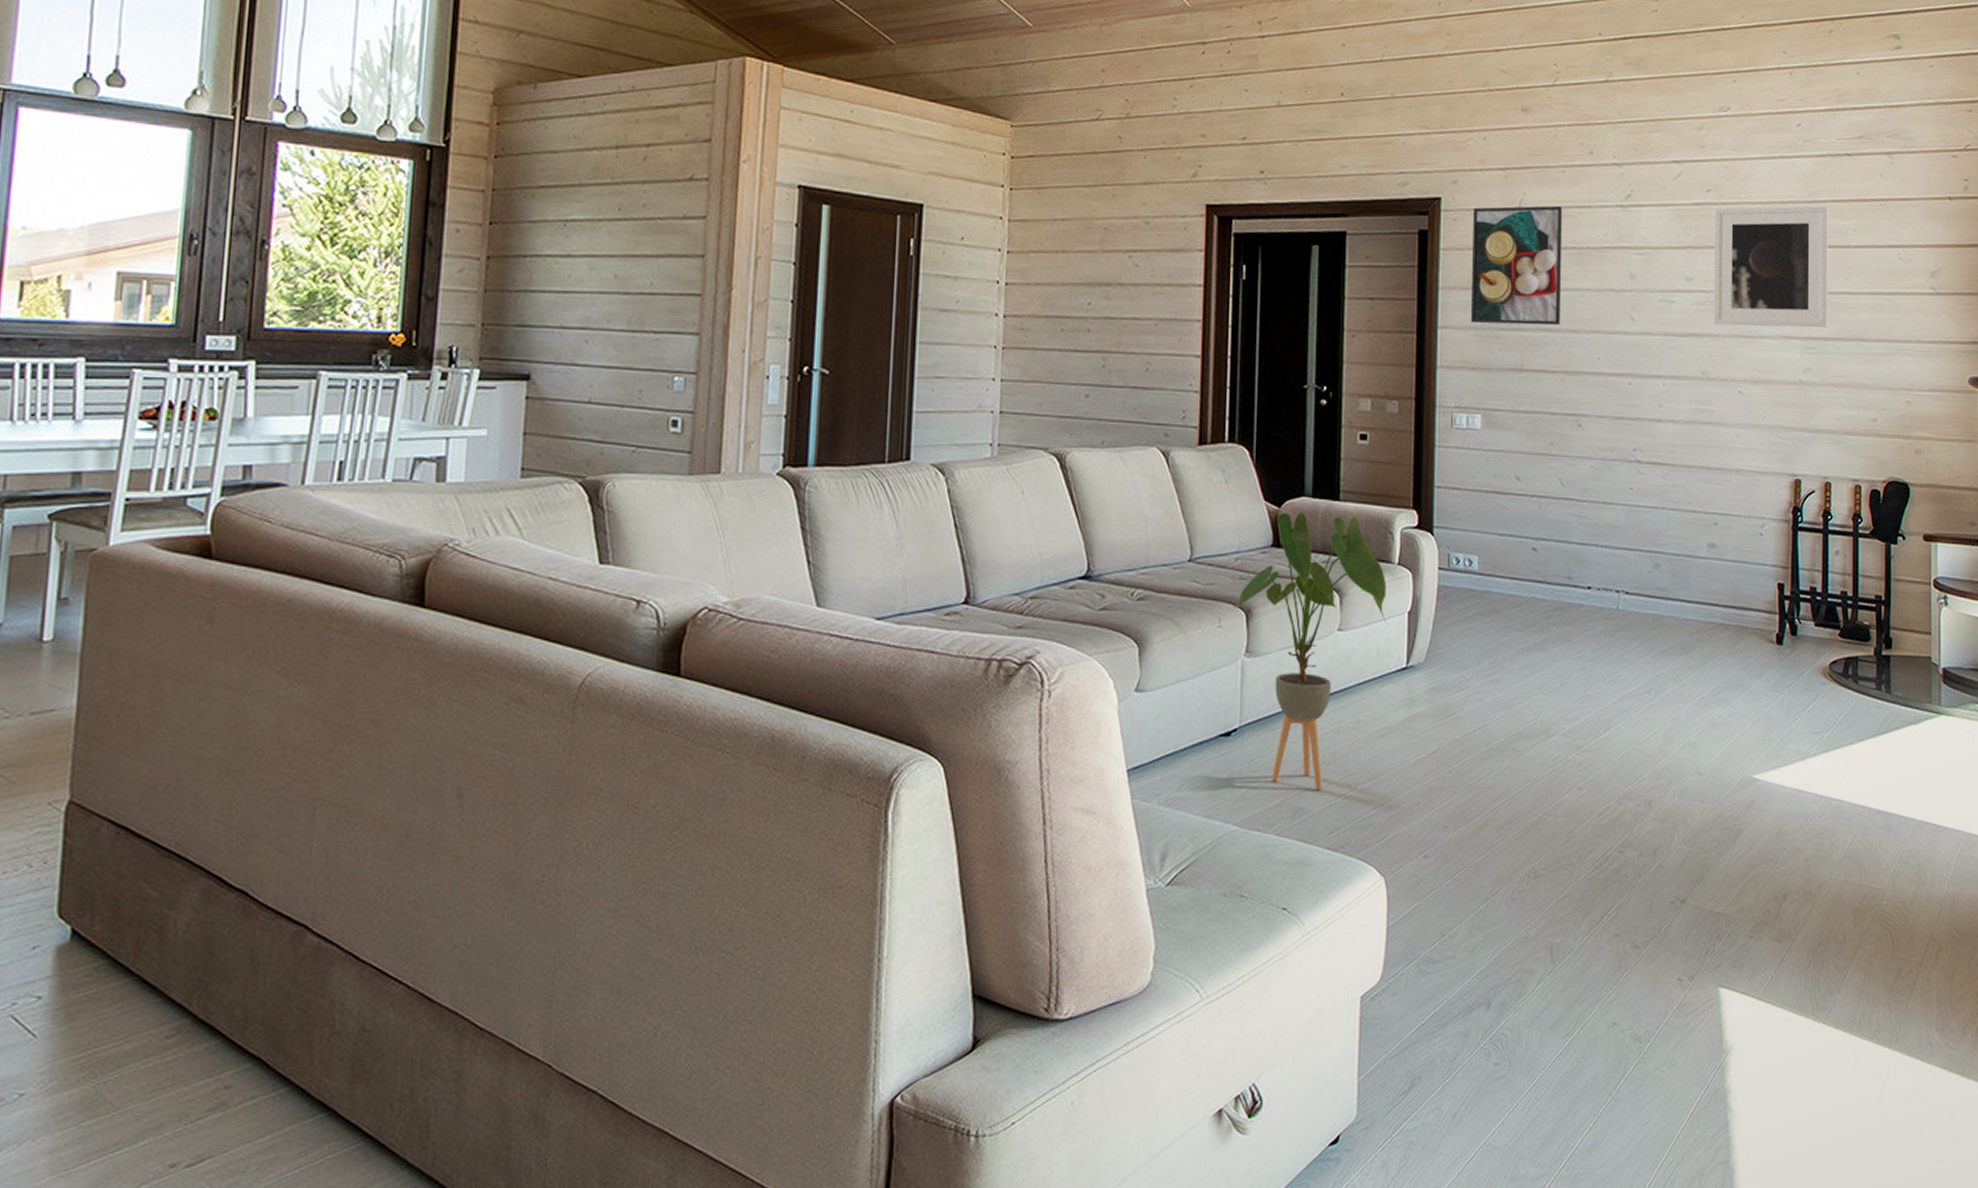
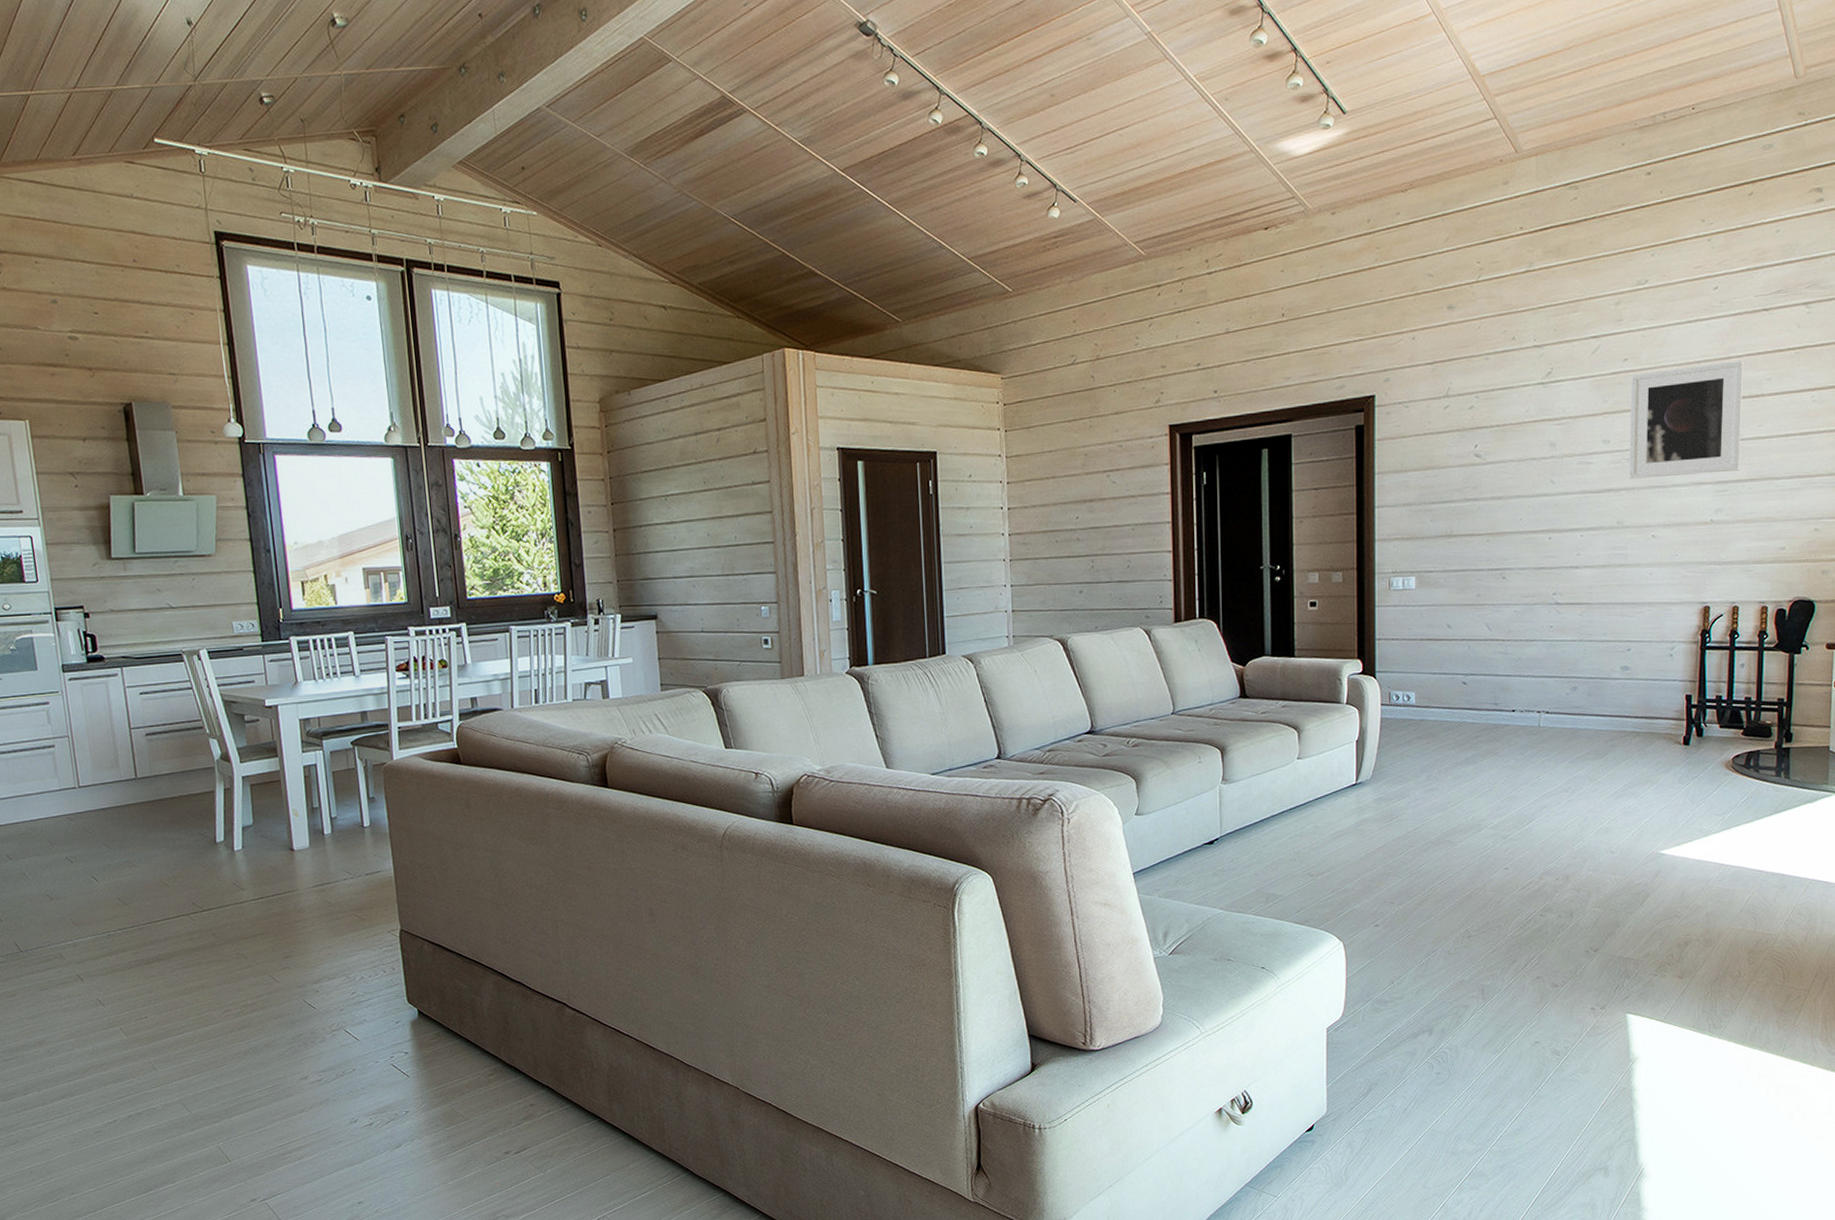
house plant: present [1233,512,1387,789] -> none [1210,669,1339,880]
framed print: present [1471,205,1563,326] -> none [1405,390,1487,501]

